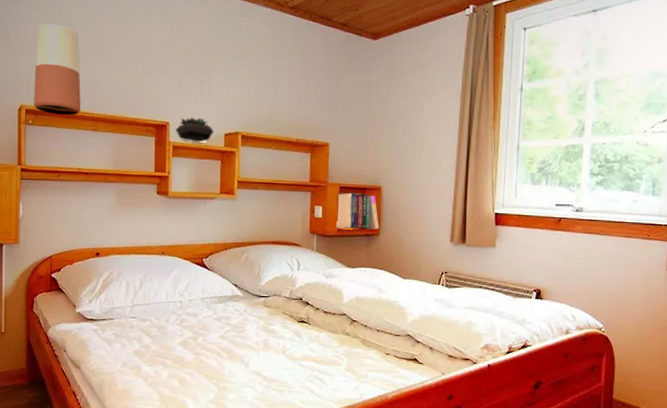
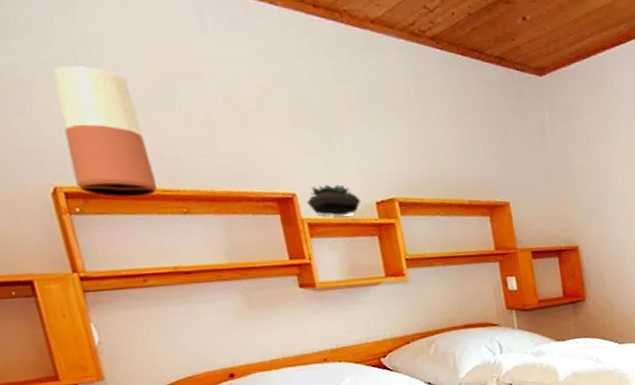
books: present [336,192,380,230] -> none [532,256,585,299]

